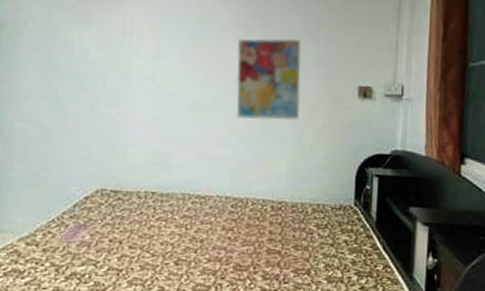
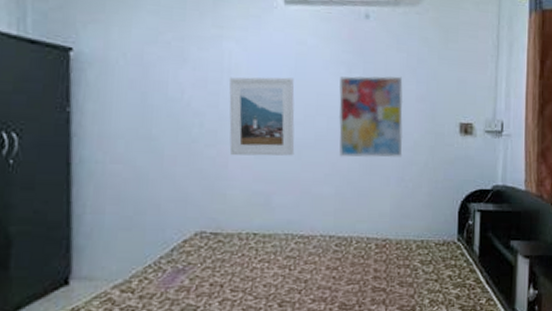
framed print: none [130,39,194,117] -> present [229,77,295,156]

